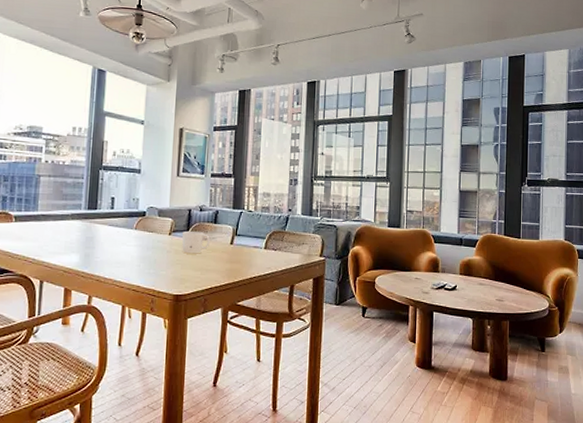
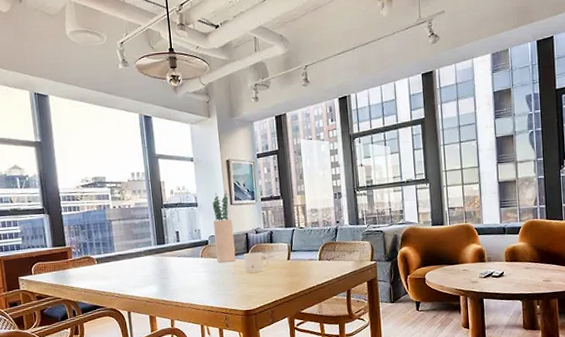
vase: none [152,160,177,239] -> present [213,190,236,264]

